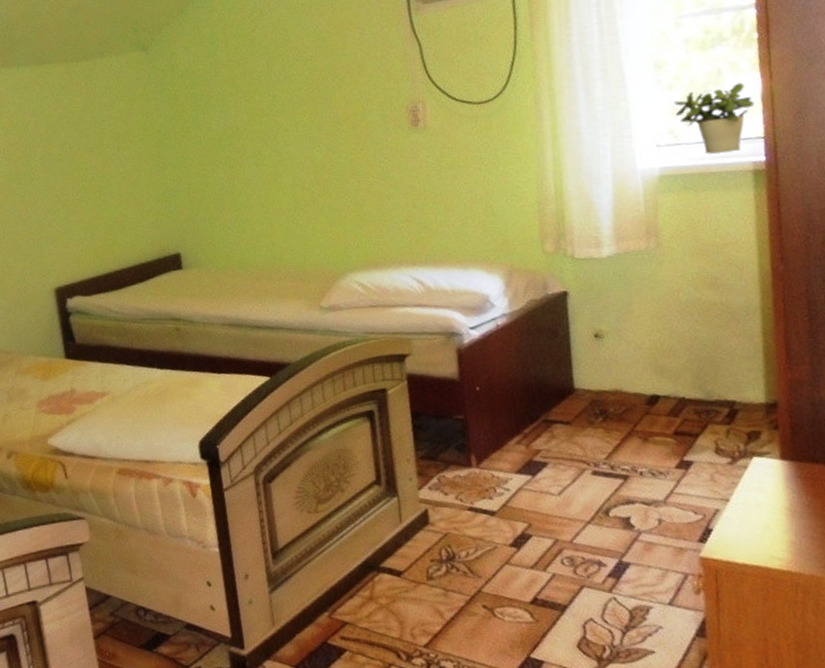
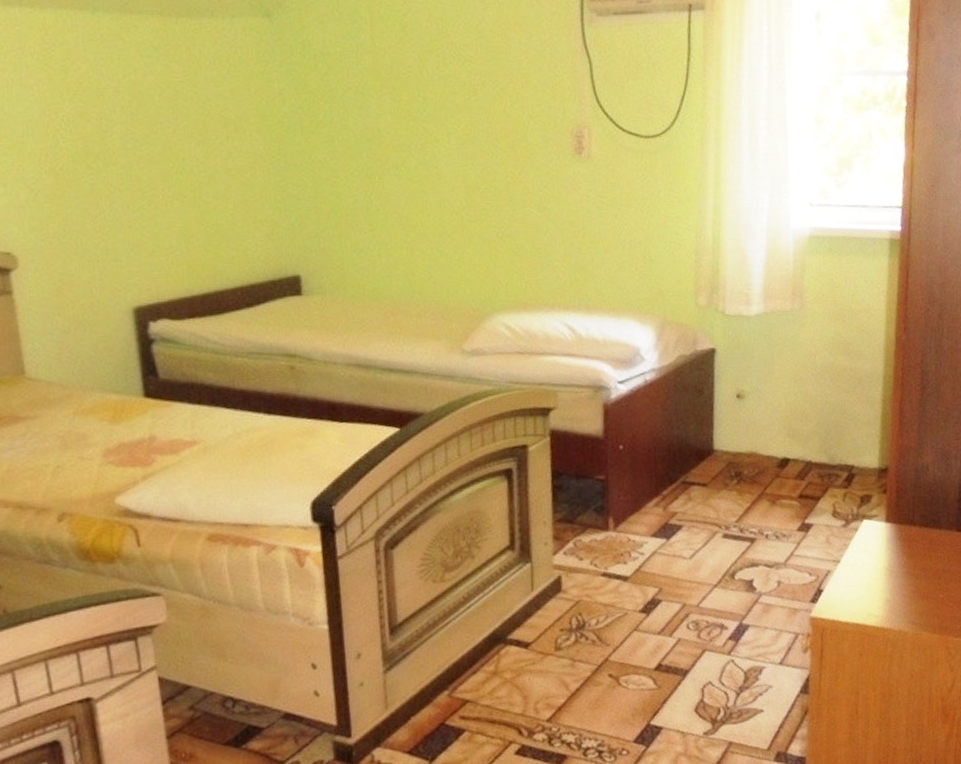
potted plant: present [674,82,755,155] -> none [829,149,897,220]

